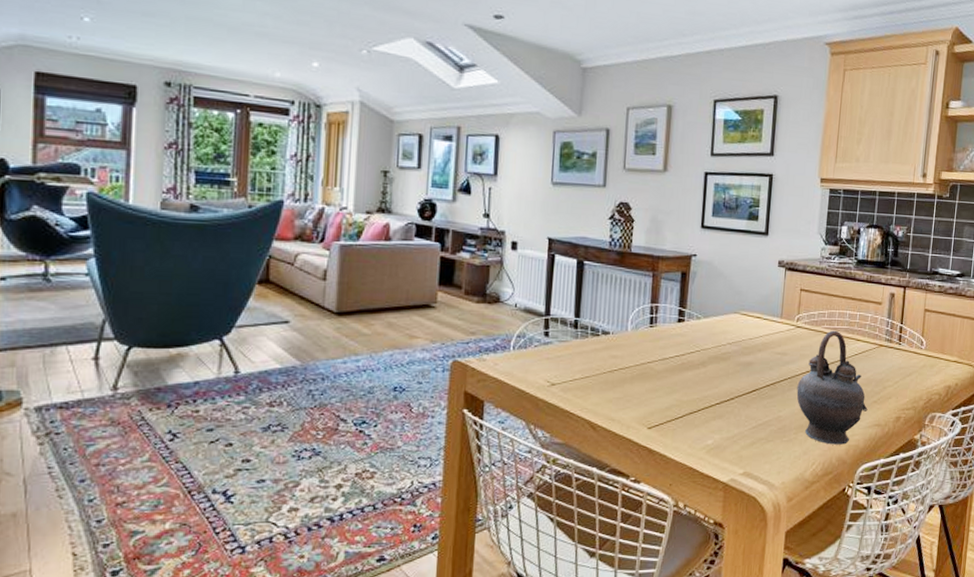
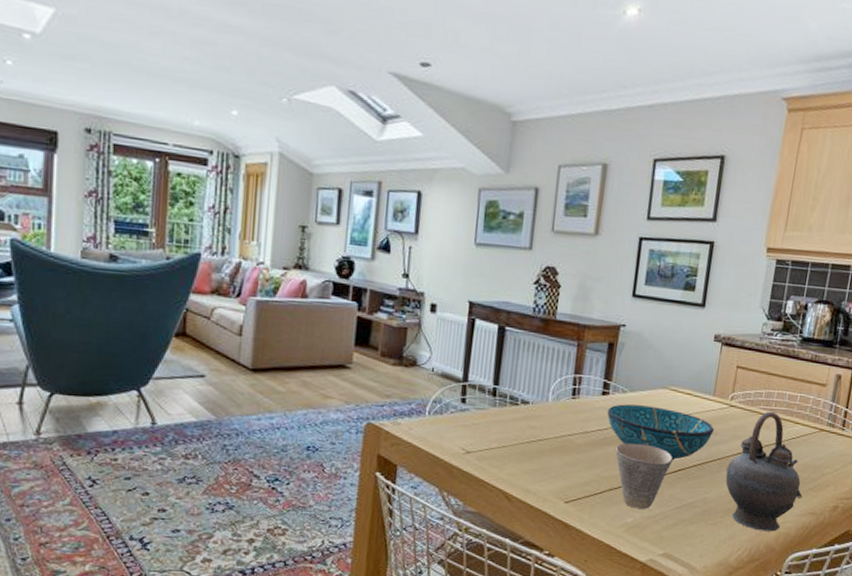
decorative bowl: none [683,330,783,383] -> present [607,404,714,462]
cup: none [693,367,747,430] -> present [615,442,672,509]

